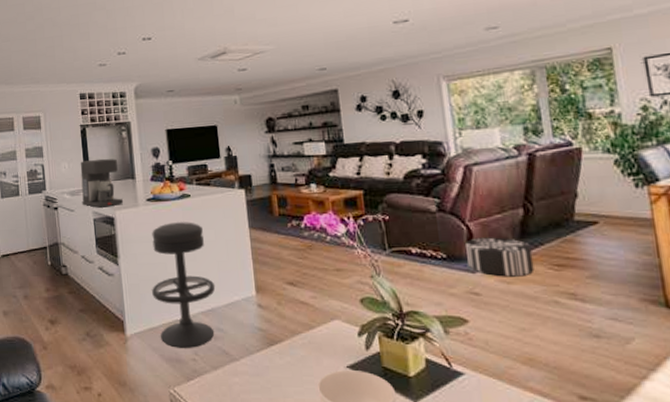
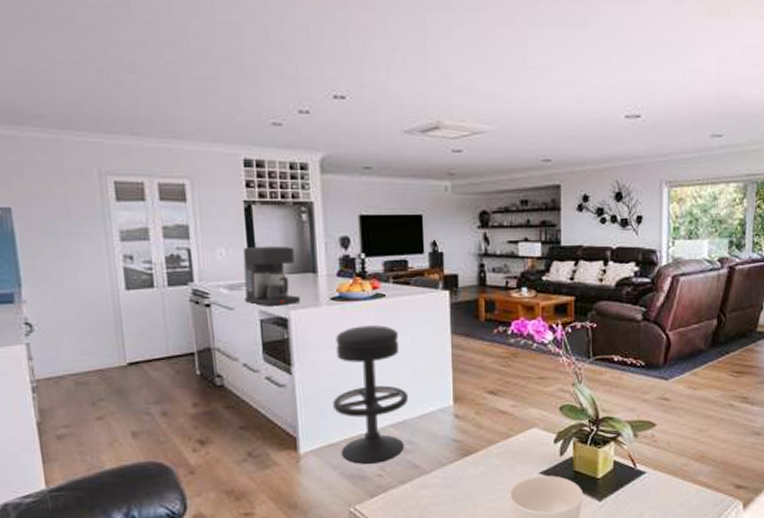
pouf: present [466,237,535,277] -> none [663,346,719,383]

